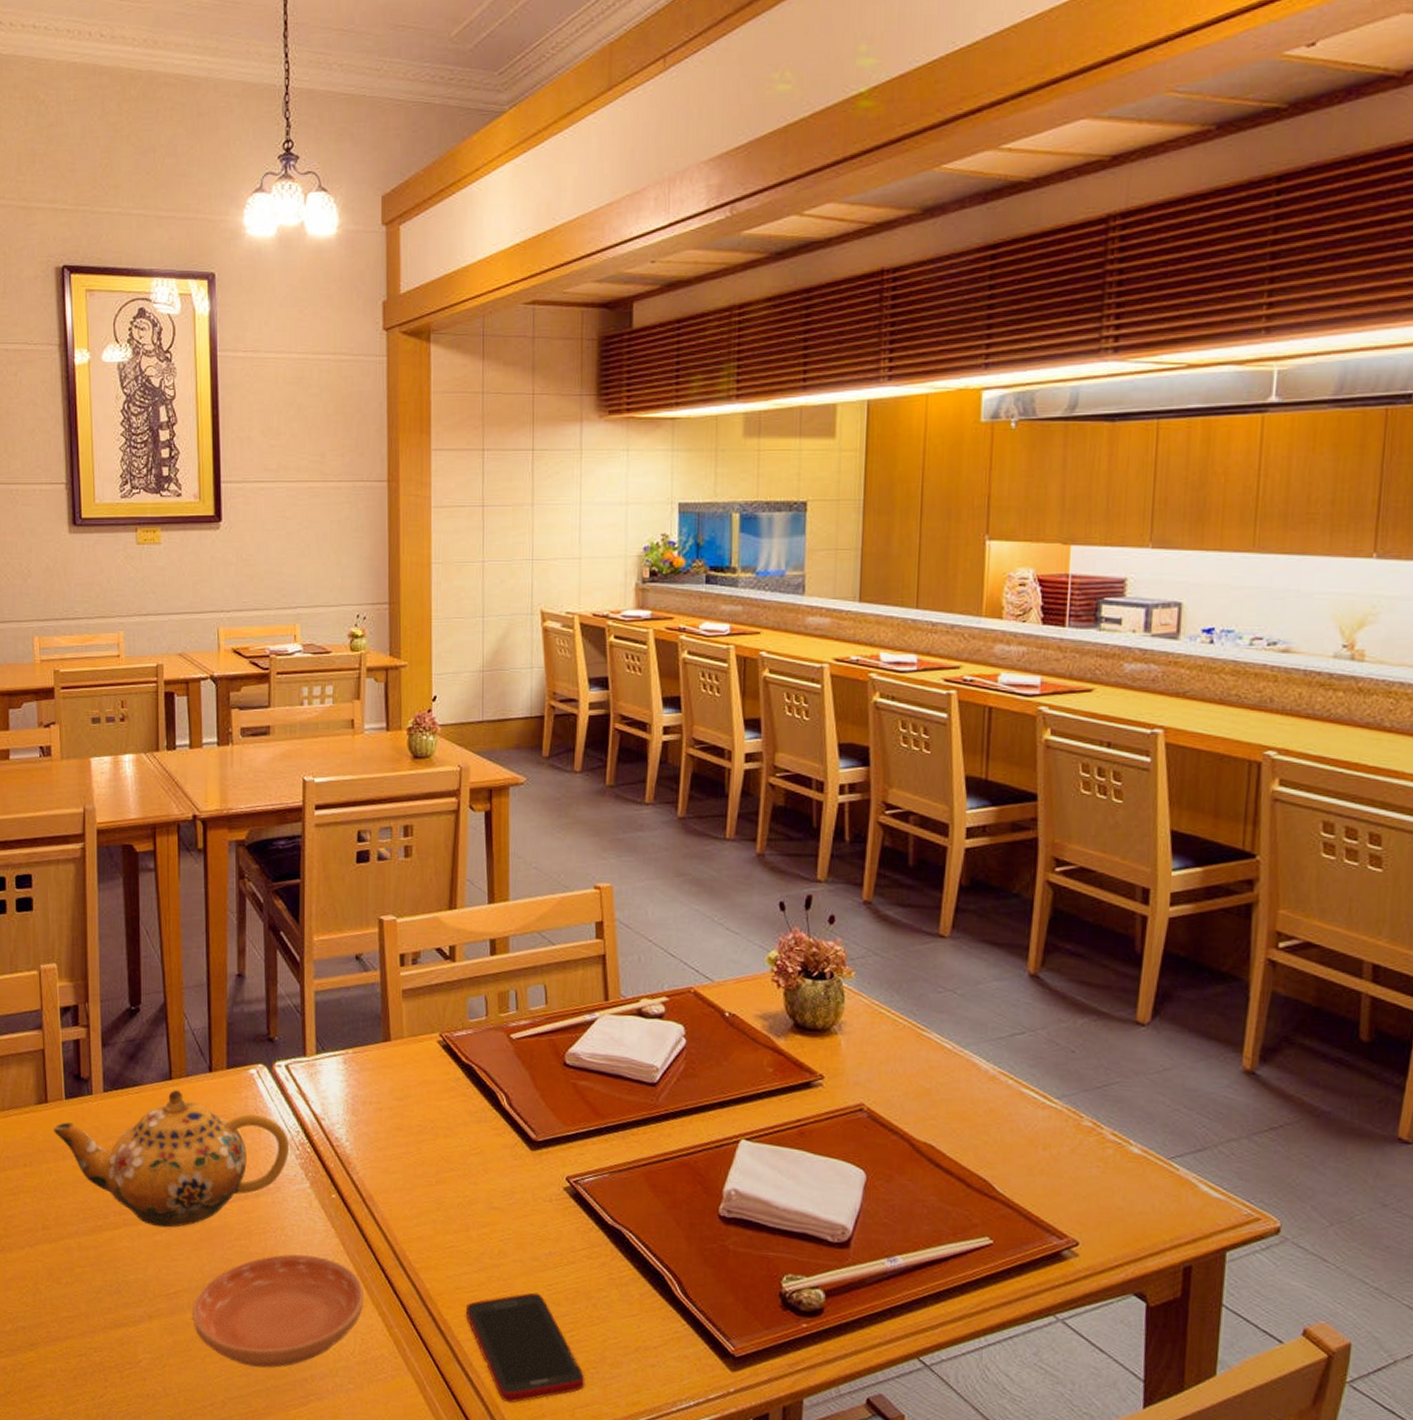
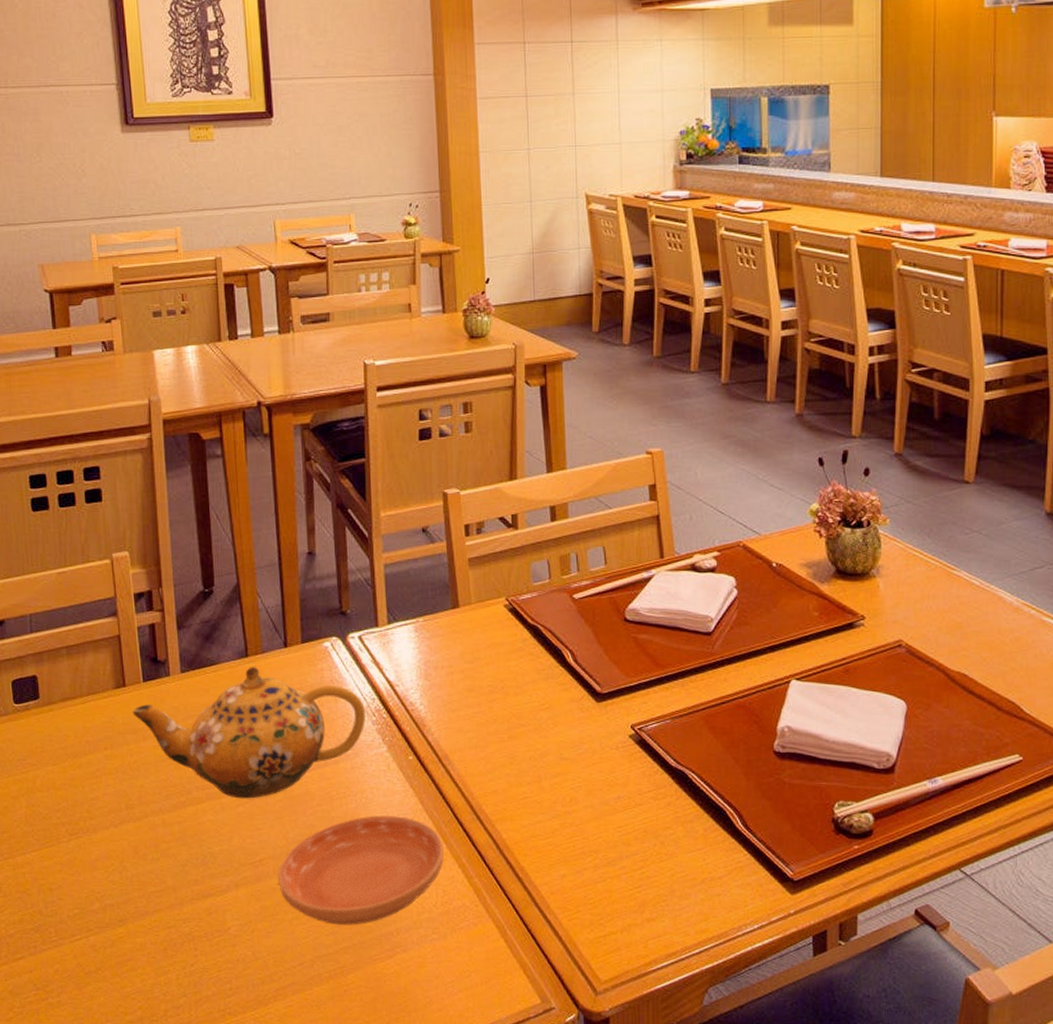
cell phone: present [465,1292,585,1403] -> none [541,835,657,940]

